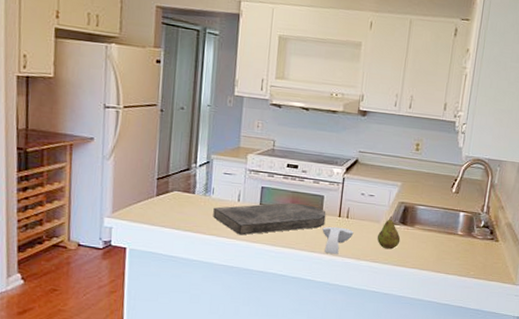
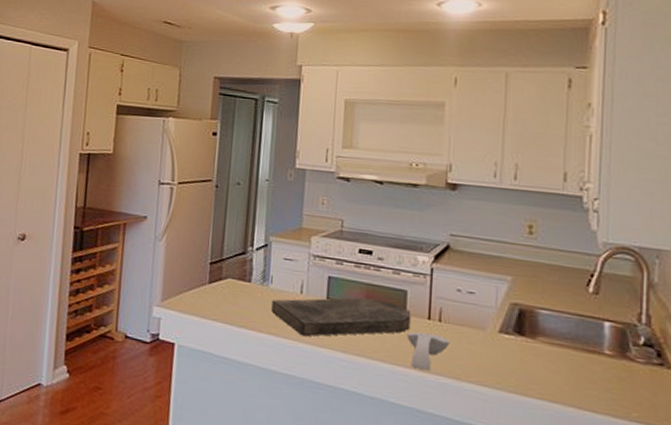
fruit: present [377,215,401,250] -> none [482,321,517,370]

